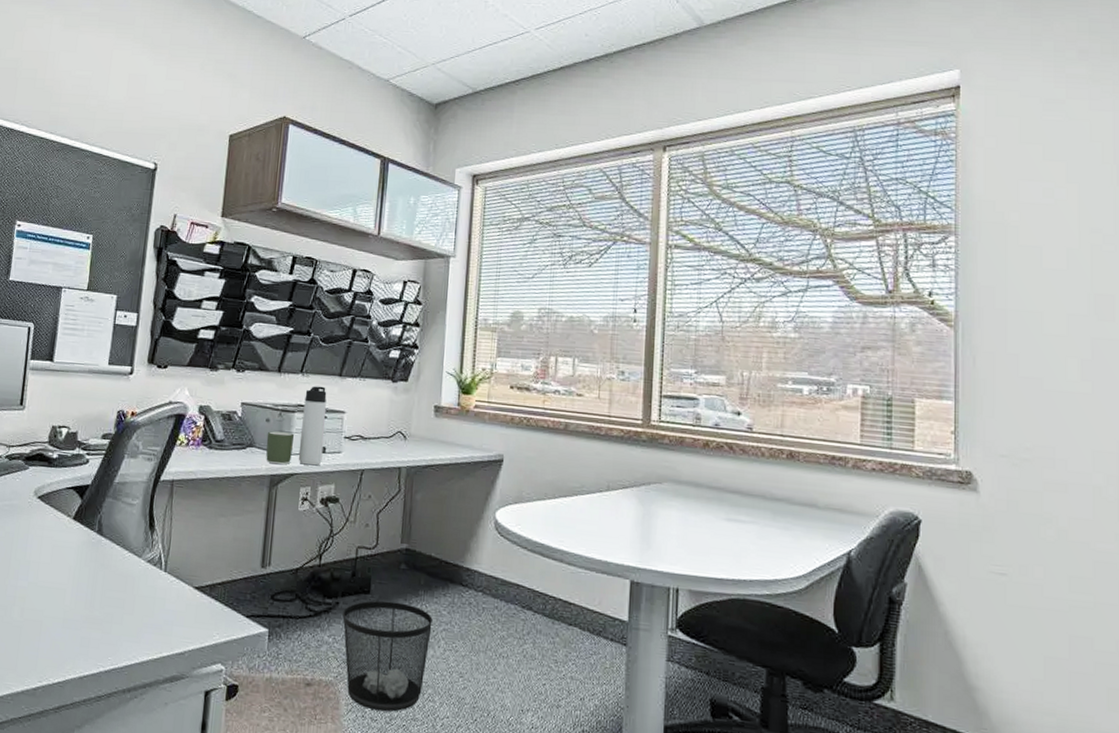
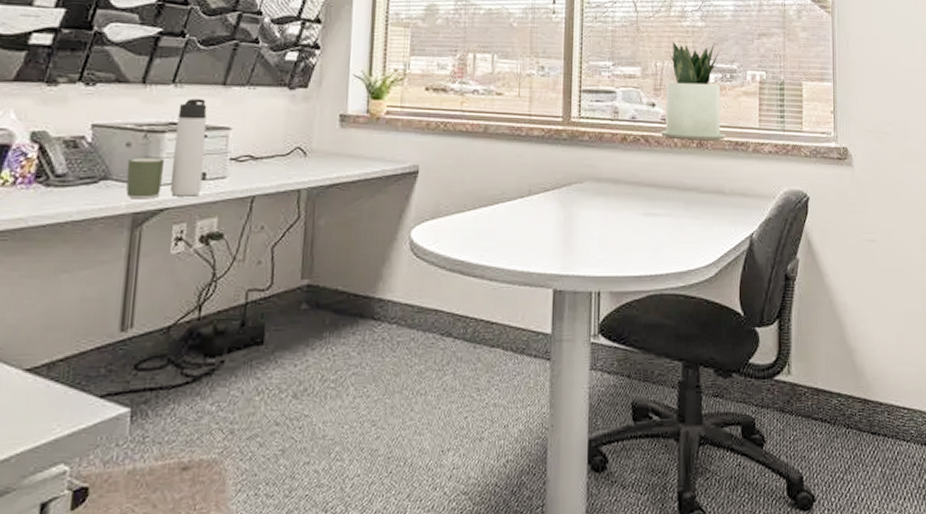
waste bin: present [342,600,433,712] -> none [229,350,340,485]
planter: none [746,352,822,454] -> present [660,42,727,141]

